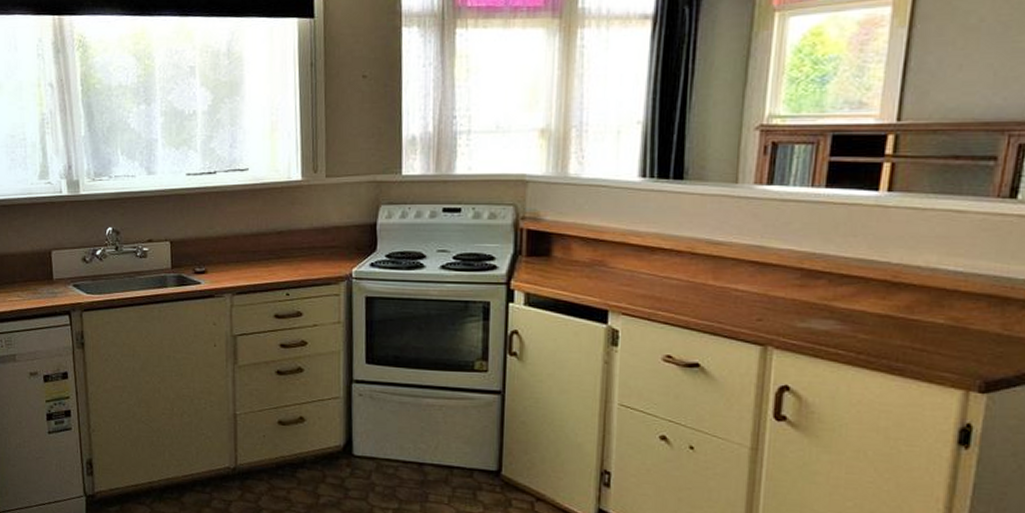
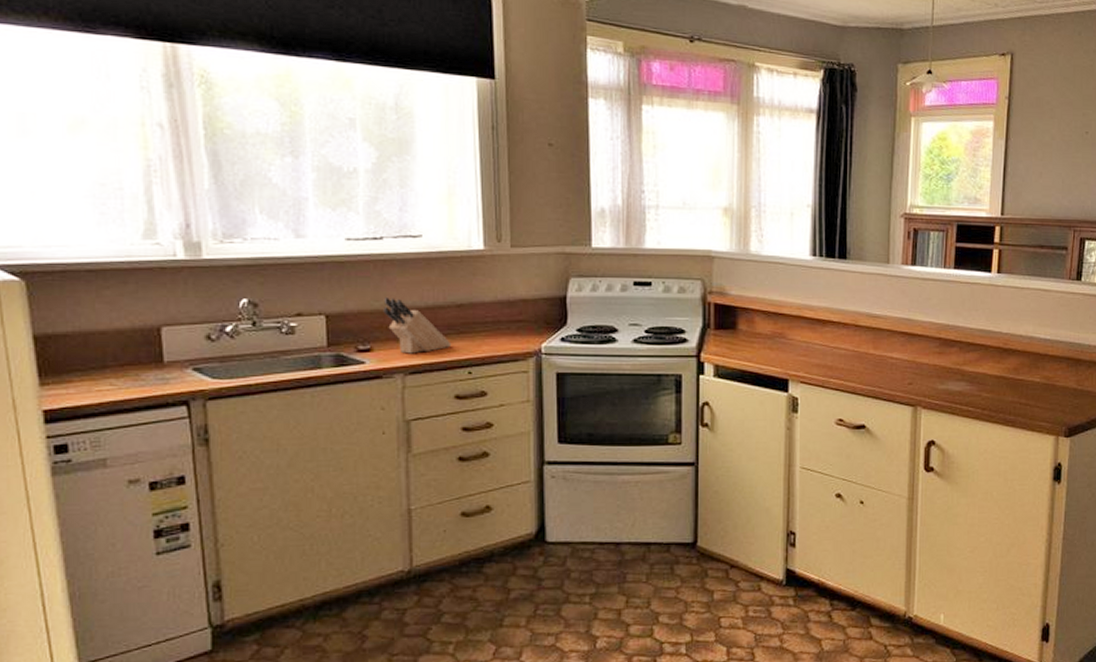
knife block: none [216,226,273,276] -> present [383,298,452,354]

